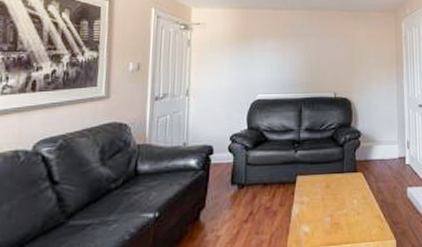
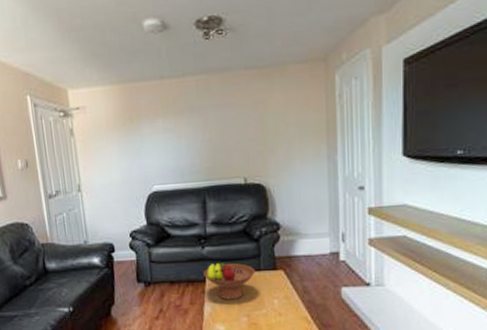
fruit bowl: none [295,165,339,201] -> present [204,263,255,300]

